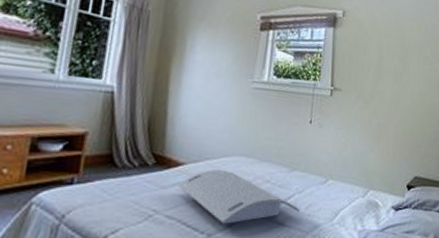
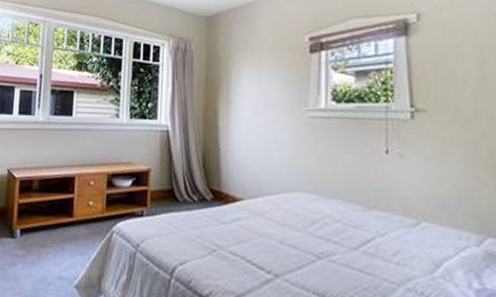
serving tray: present [177,170,300,224] -> none [237,206,385,266]

